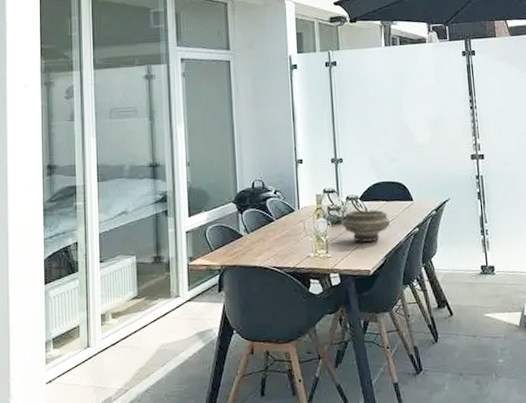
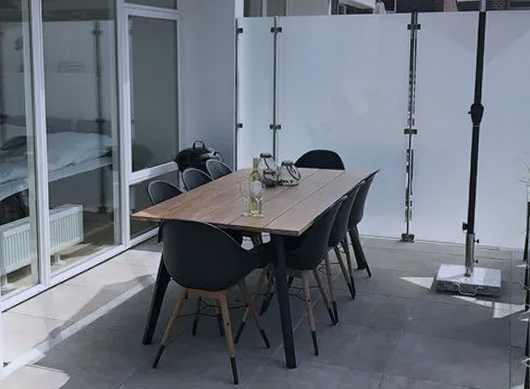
bowl: present [341,210,391,242] -> none [275,176,322,205]

